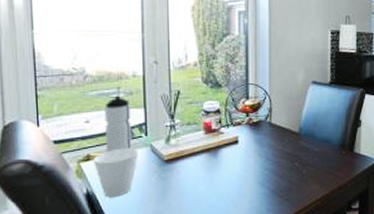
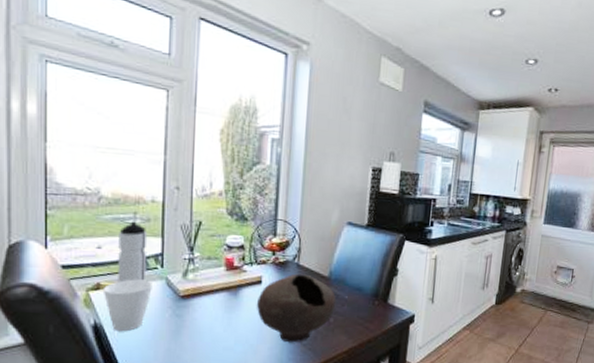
bowl: none [234,131,307,196] -> present [256,273,337,343]

